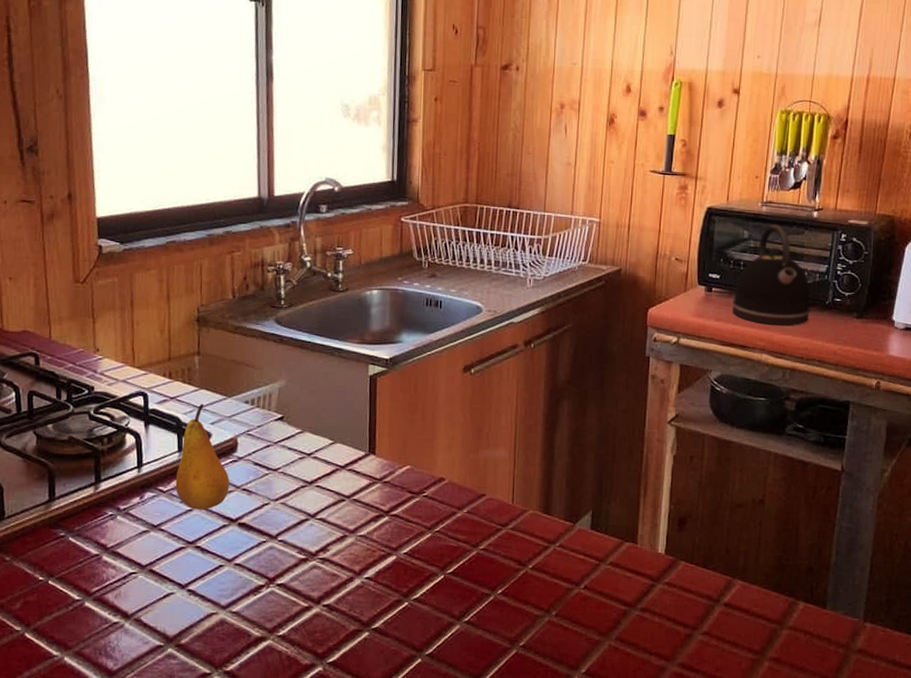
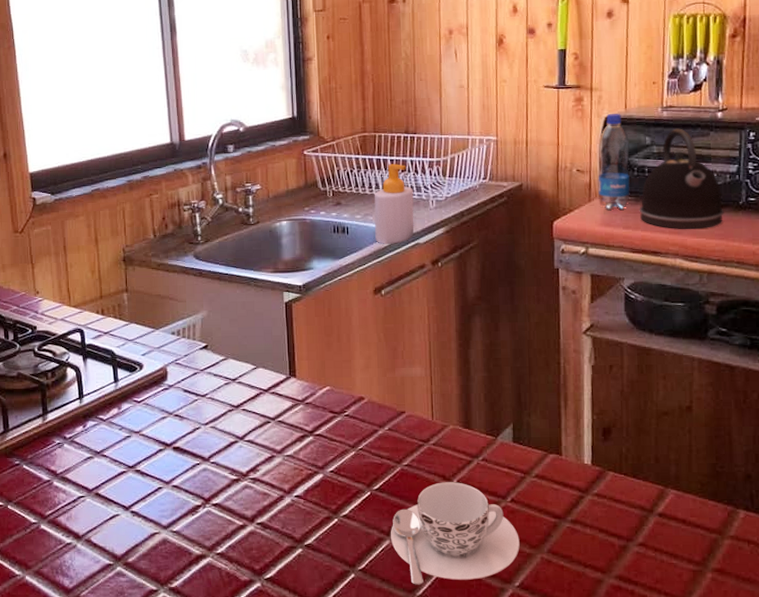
fruit: present [175,403,230,510] -> none [113,336,163,436]
teacup: none [460,567,589,671] -> present [390,482,520,585]
soap bottle: none [469,238,511,322] -> present [374,164,414,244]
bottle: none [694,205,728,302] -> present [598,114,630,210]

